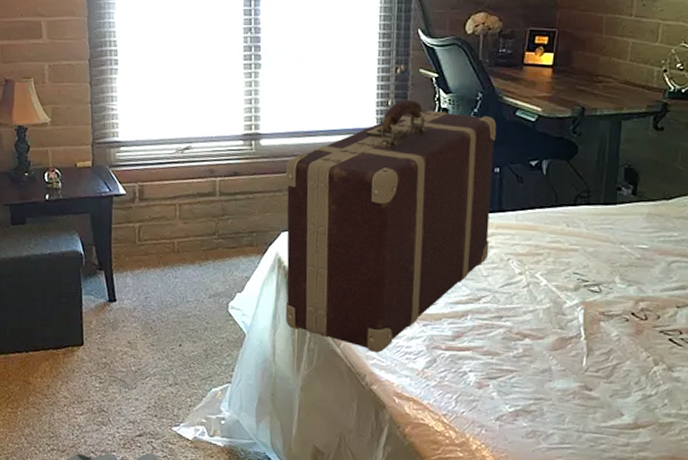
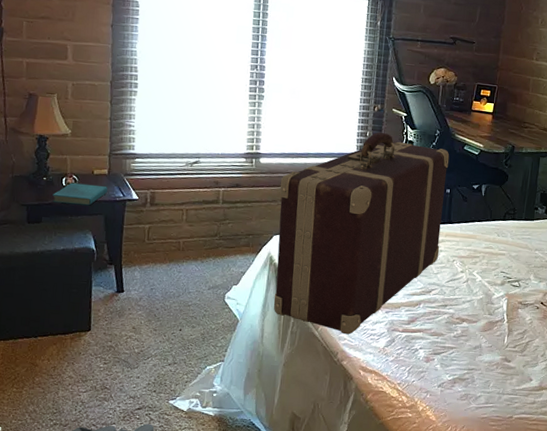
book: none [35,178,92,203] -> present [52,182,107,206]

